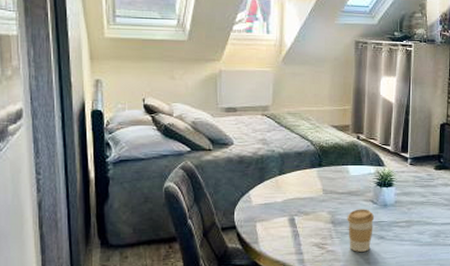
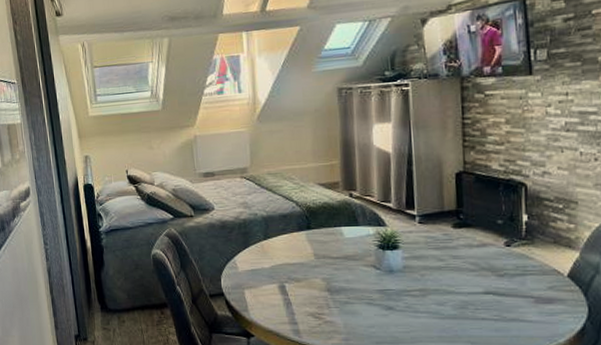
coffee cup: present [347,209,375,252] -> none [345,275,379,324]

